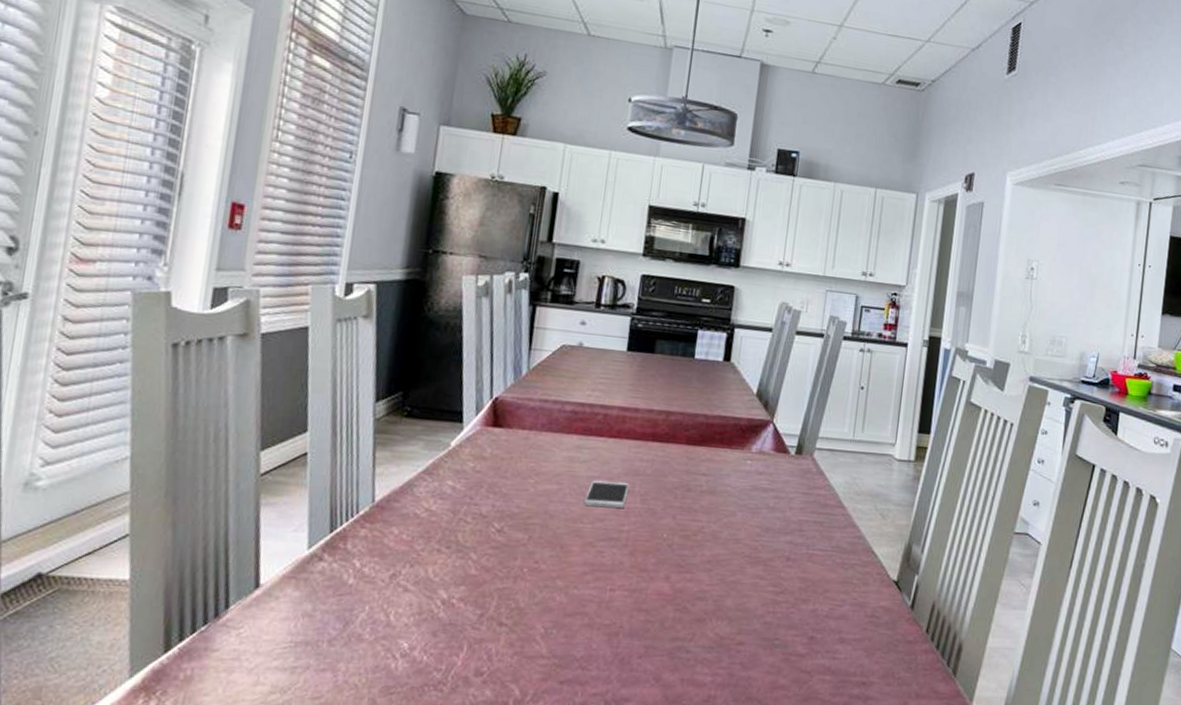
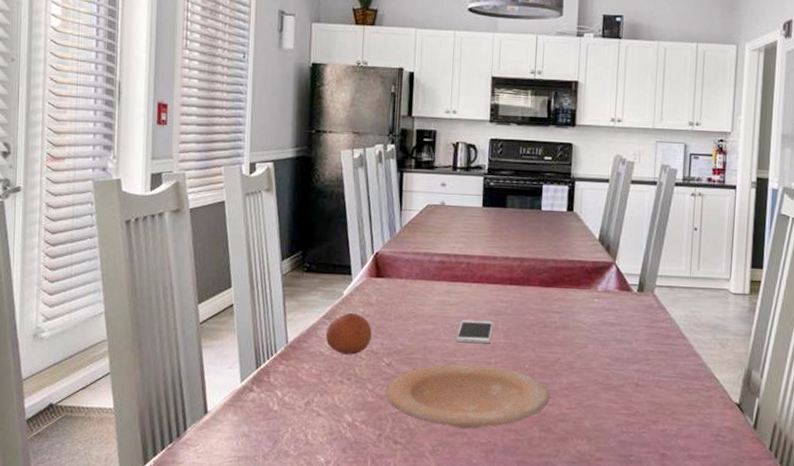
fruit: none [423,468,482,518] -> present [325,313,372,355]
plate: none [492,531,690,608] -> present [385,364,551,429]

